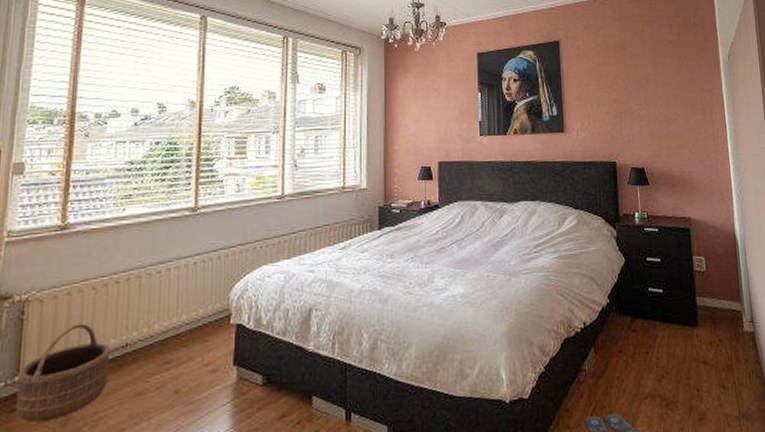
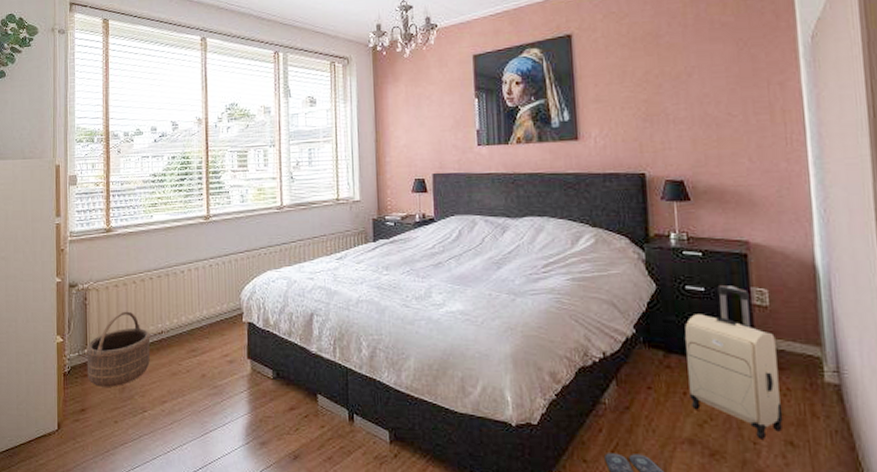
suitcase: none [646,255,718,386] -> present [684,284,783,439]

